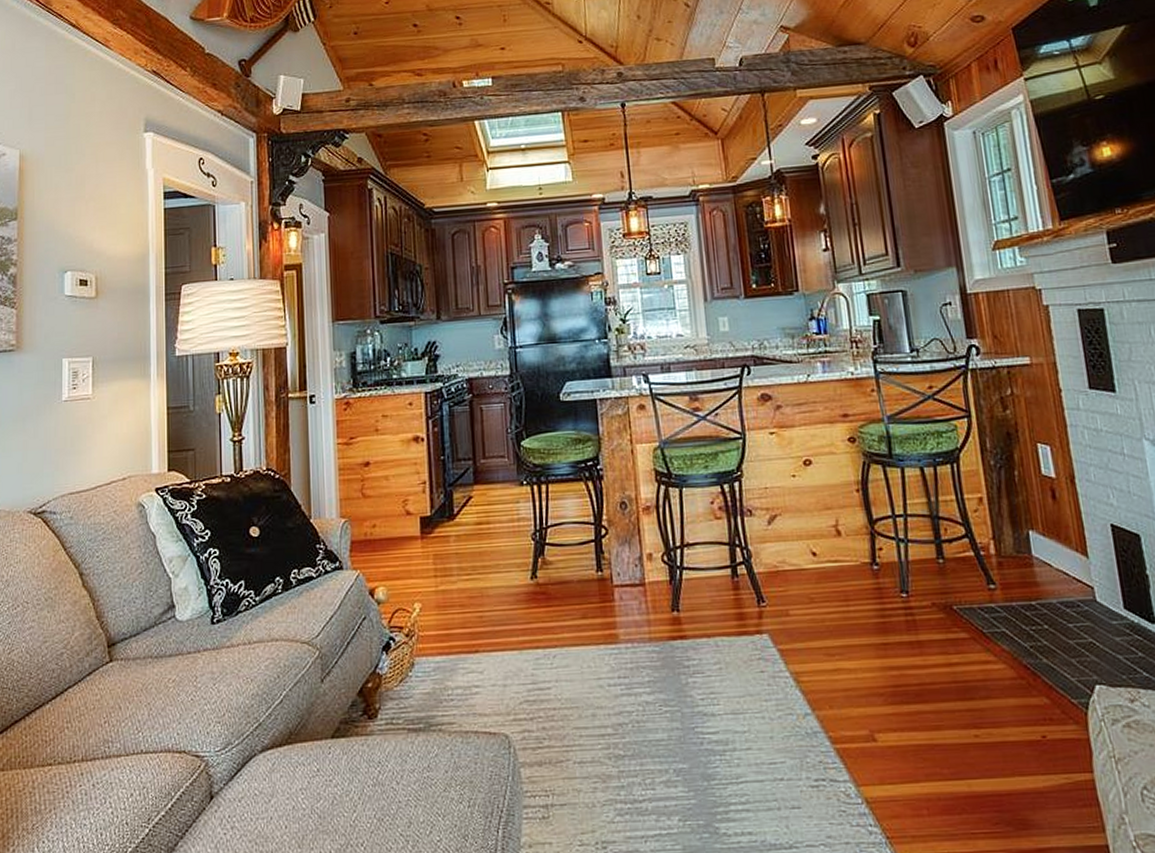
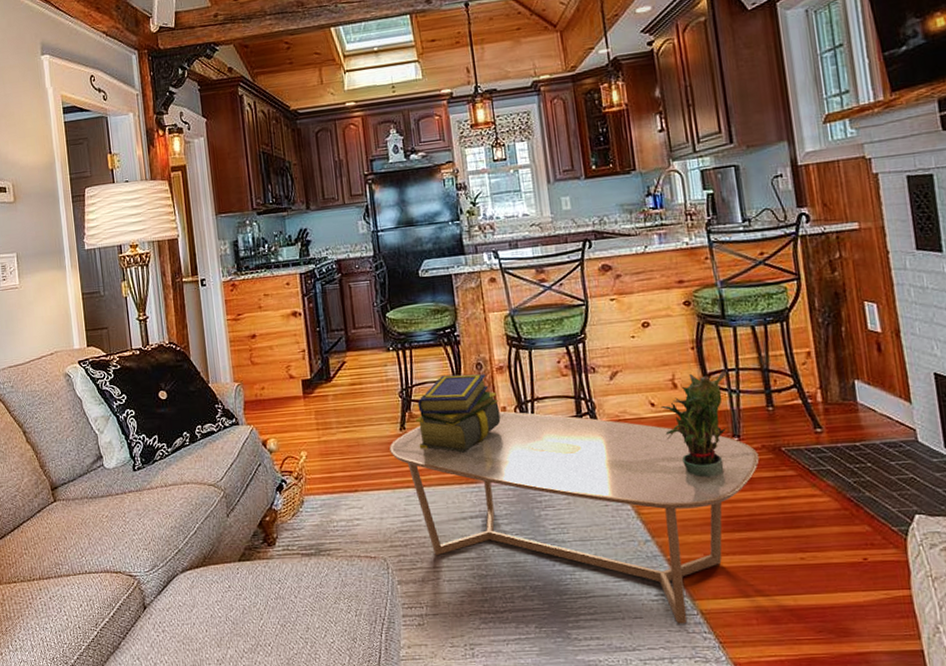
coffee table: none [518,559,929,816] -> present [389,411,759,624]
stack of books: none [549,514,646,607] -> present [416,374,501,453]
potted plant: none [823,516,894,640] -> present [660,370,727,478]

